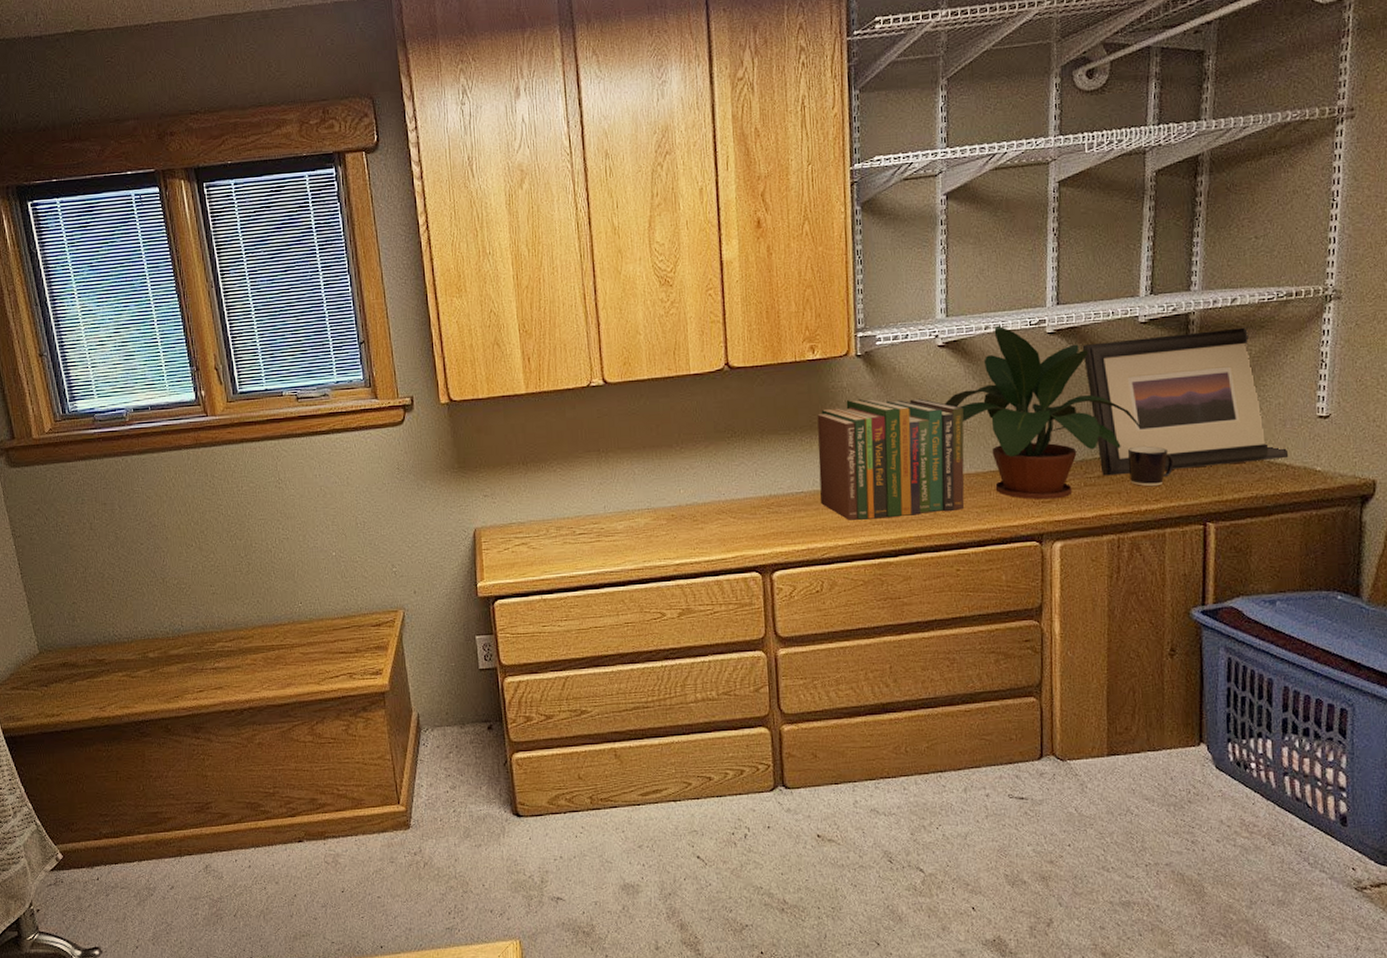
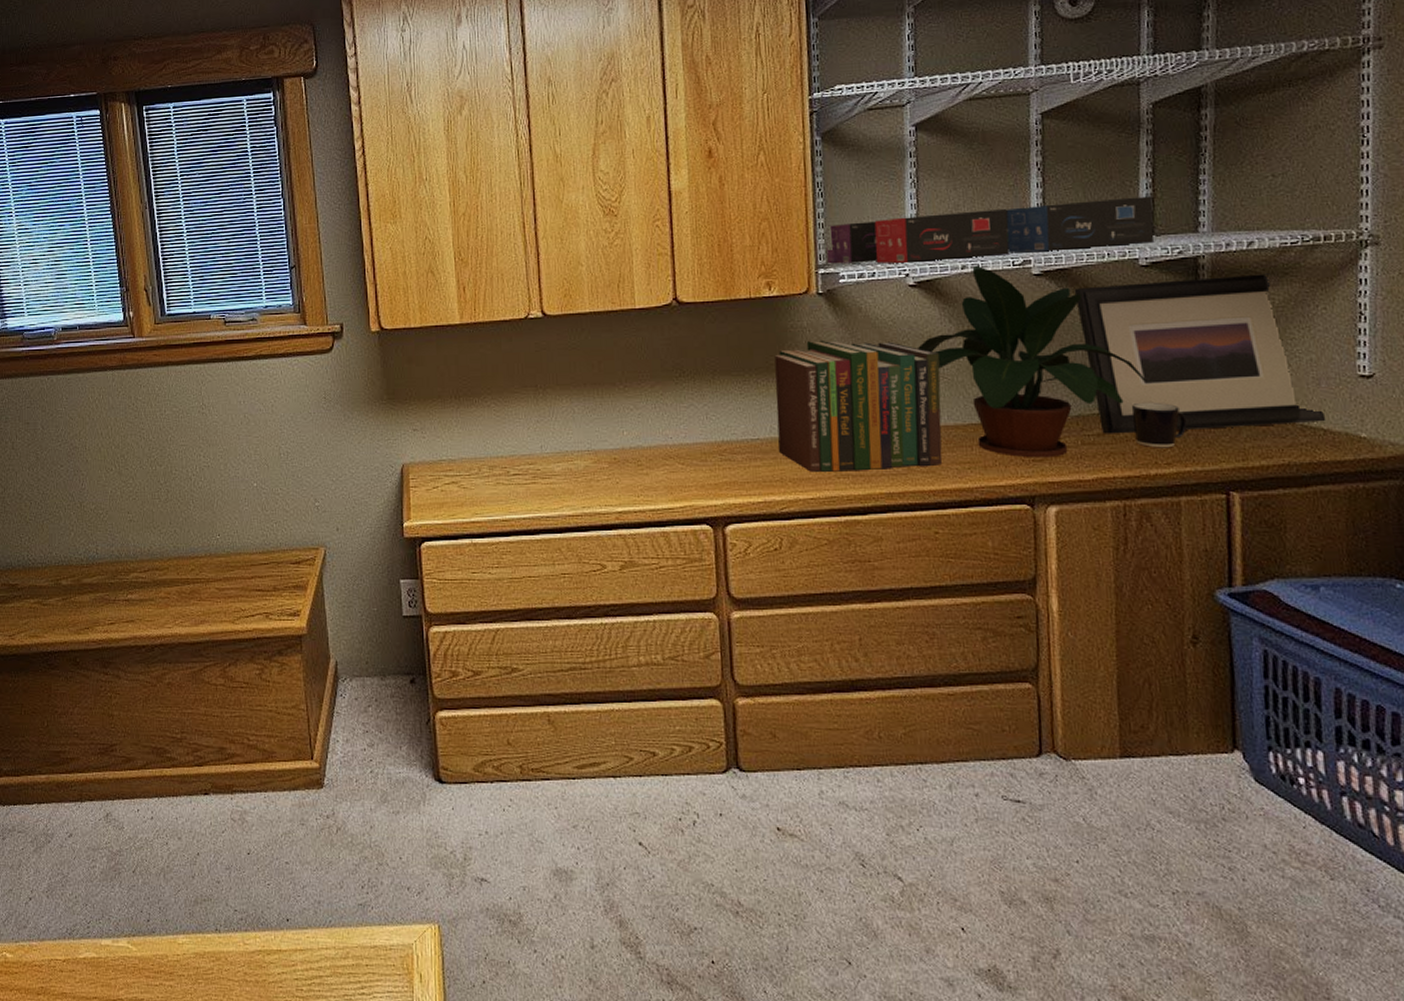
box set: none [865,258,1154,328] -> present [826,196,1155,264]

